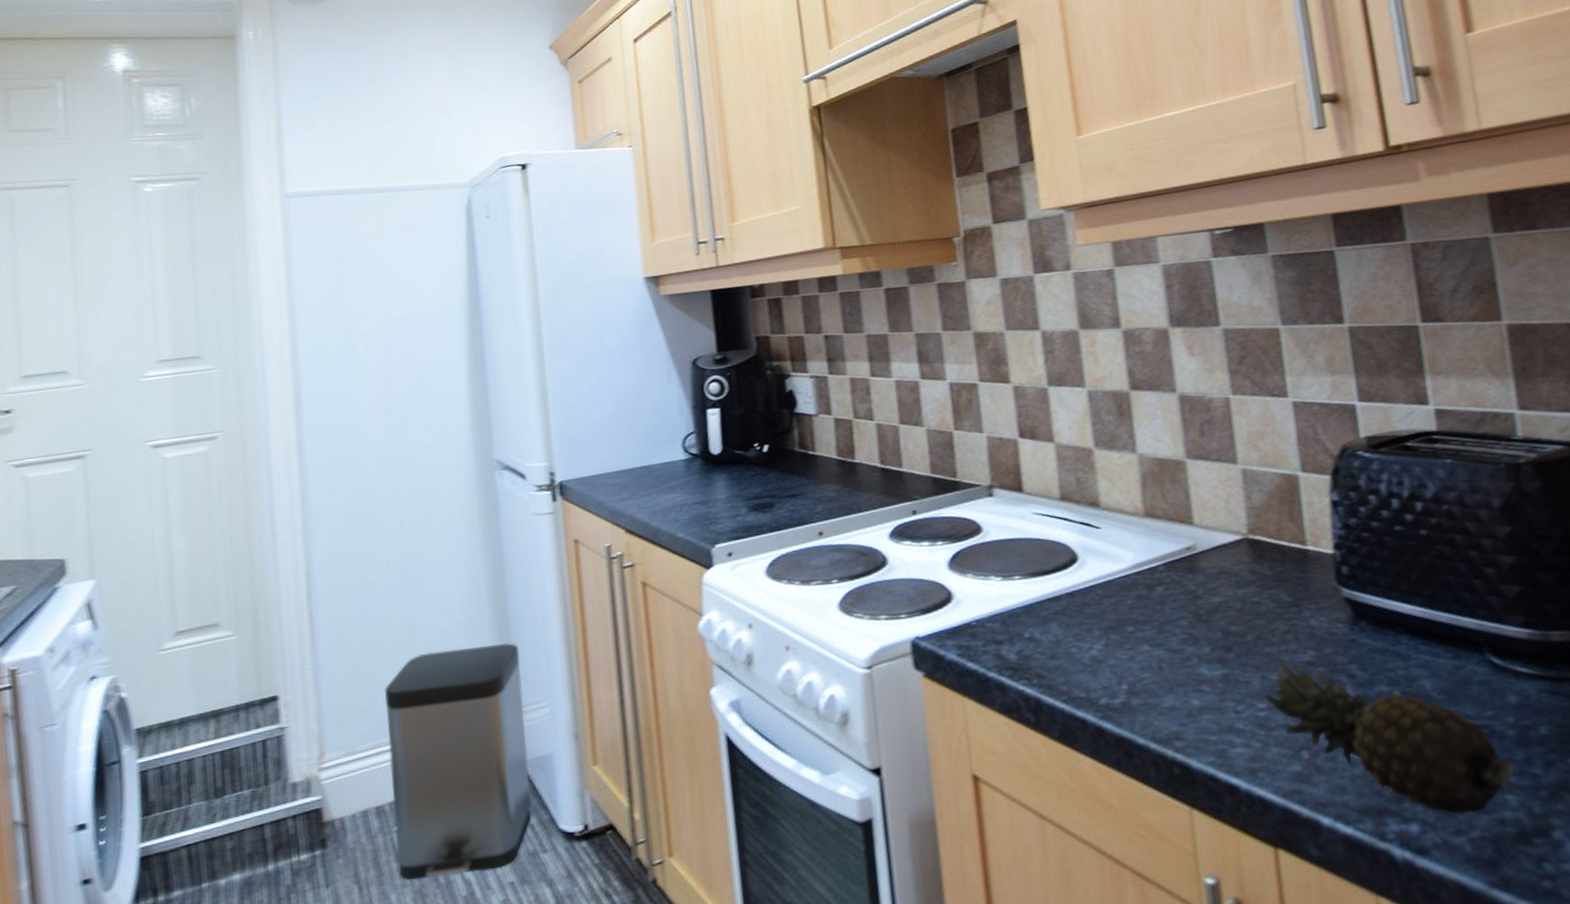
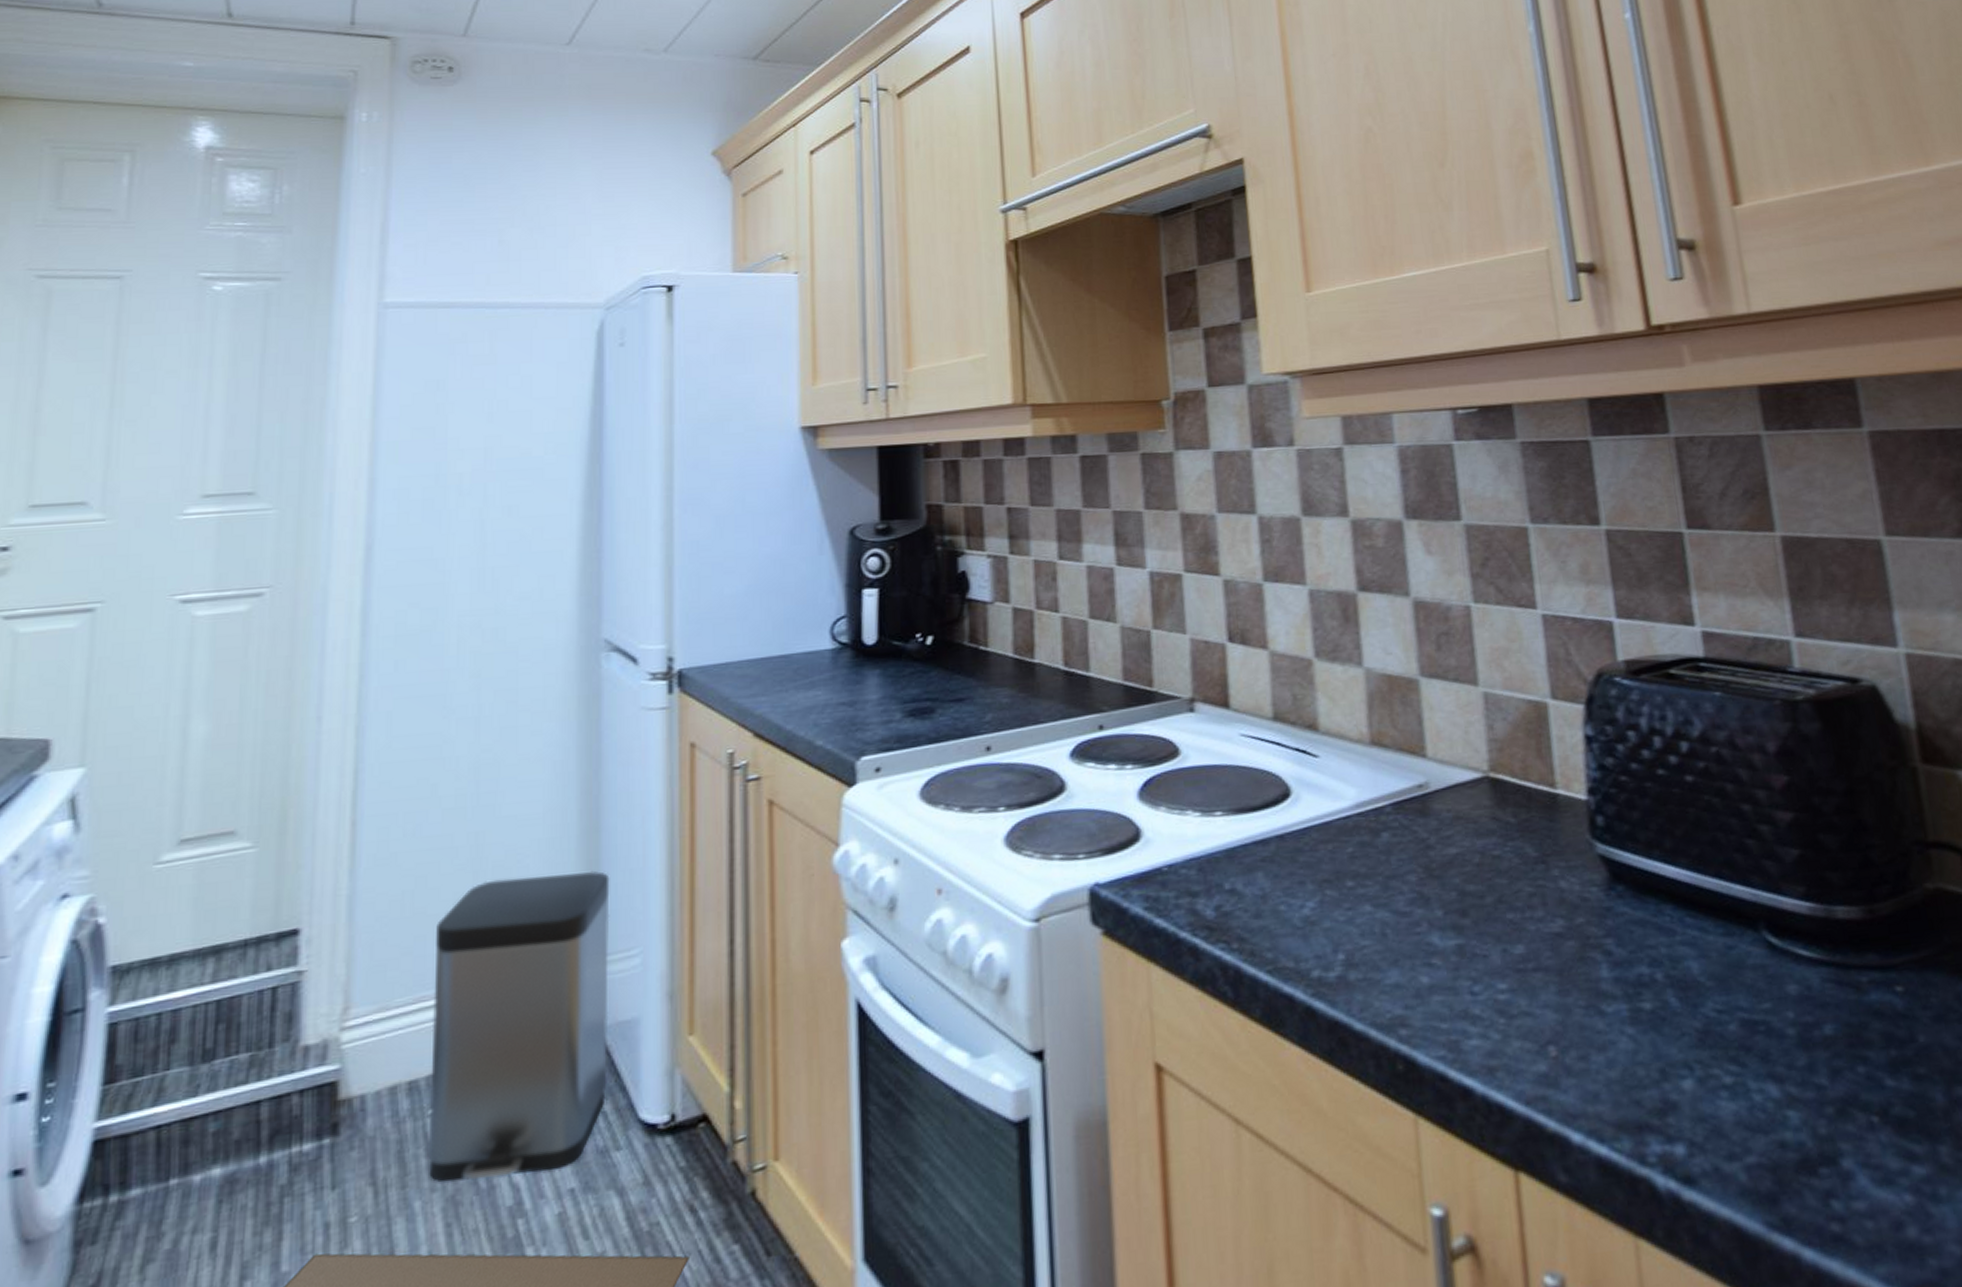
fruit: present [1264,660,1517,817] -> none [1505,929,1799,1137]

